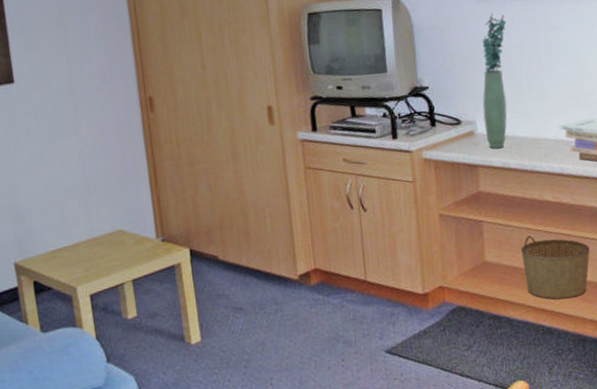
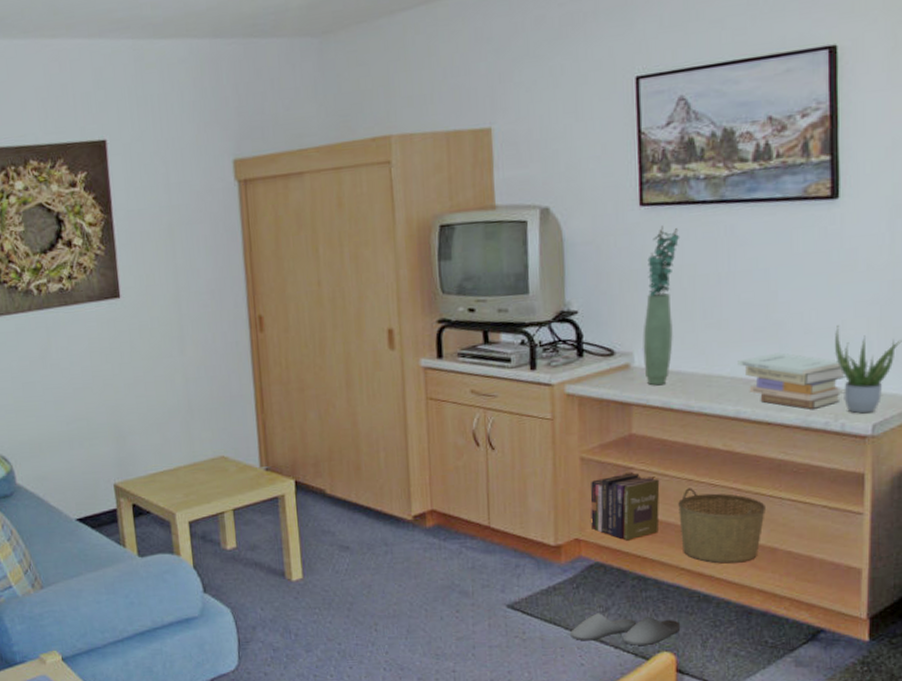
slippers: none [440,350,531,378] -> present [569,613,681,646]
books: none [449,225,507,285] -> present [590,472,660,541]

